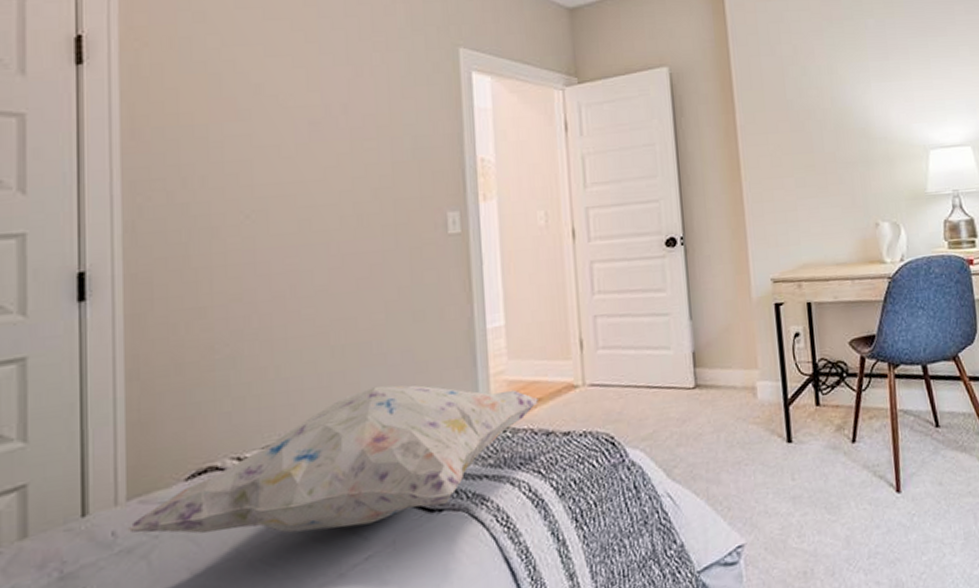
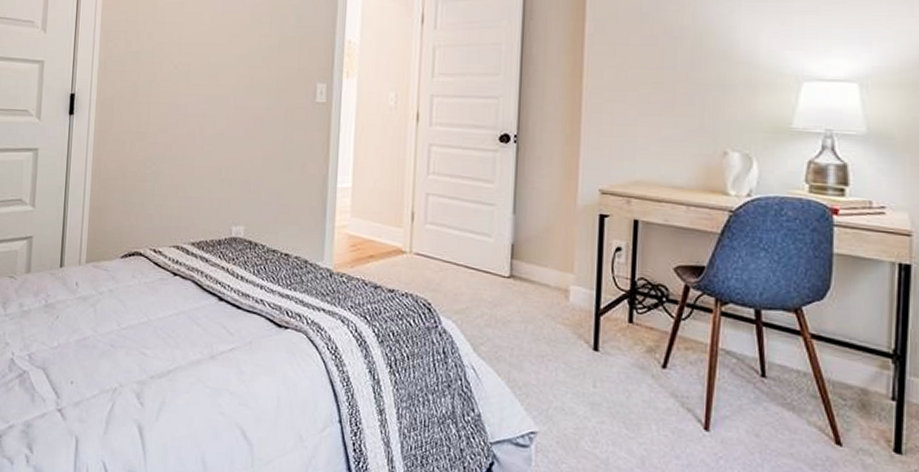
decorative pillow: present [127,385,538,534] -> none [84,217,371,324]

